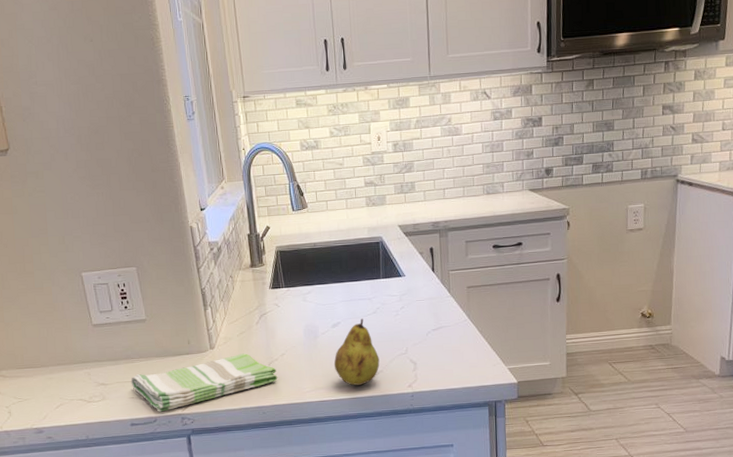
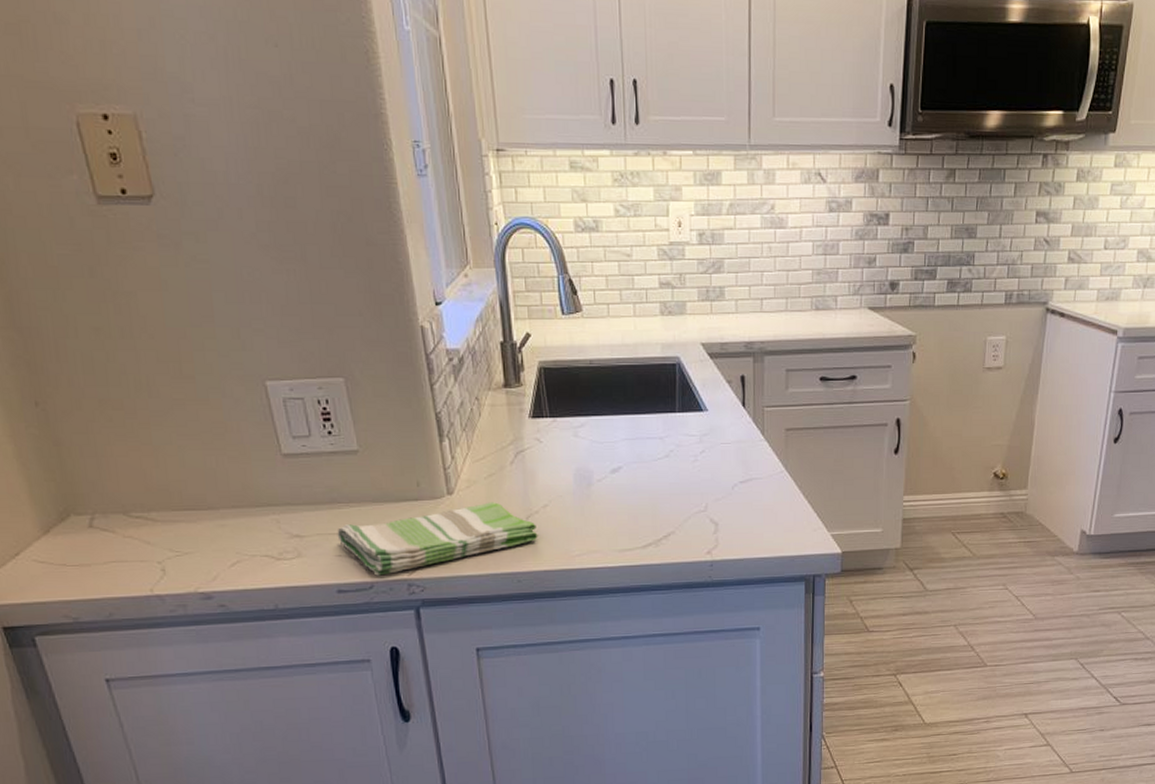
fruit: present [333,318,380,386] -> none [612,463,672,550]

